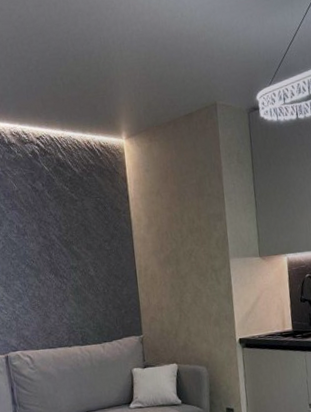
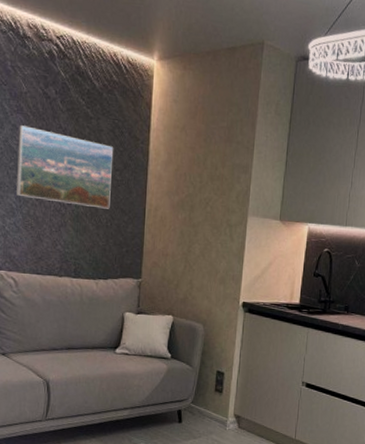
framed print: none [15,219,105,282] -> present [17,125,114,209]

